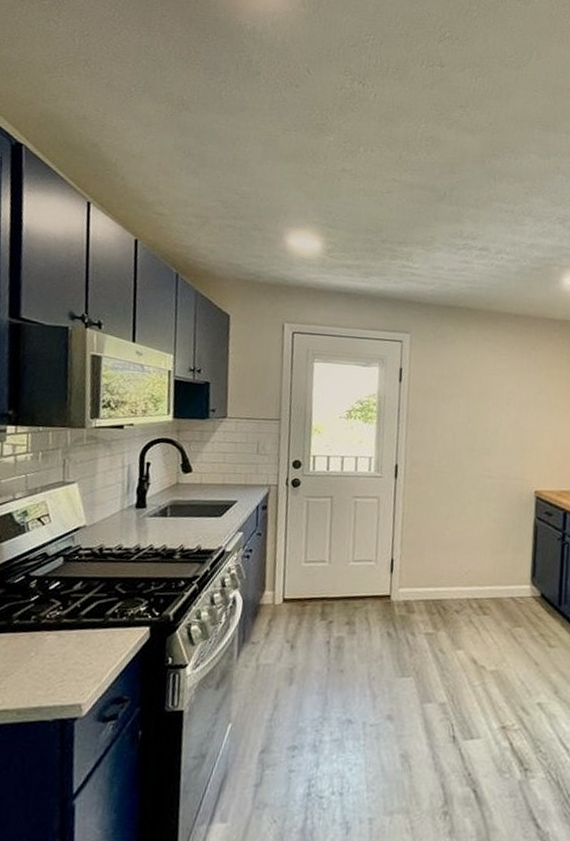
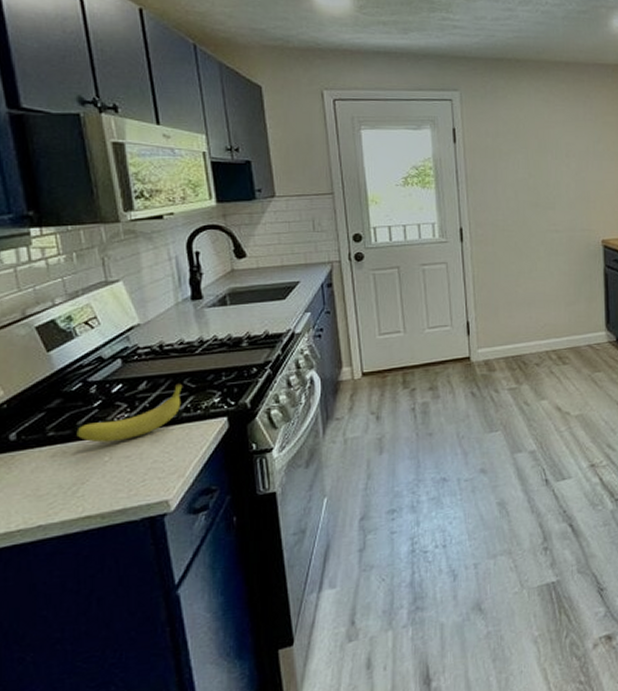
fruit: none [10,587,114,638] -> present [76,383,183,443]

